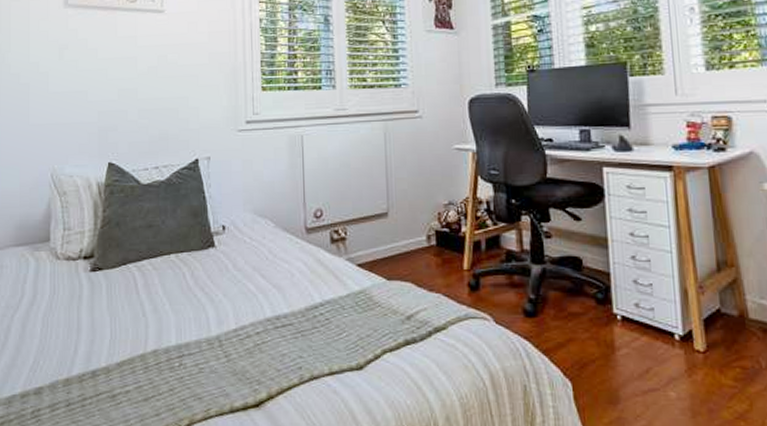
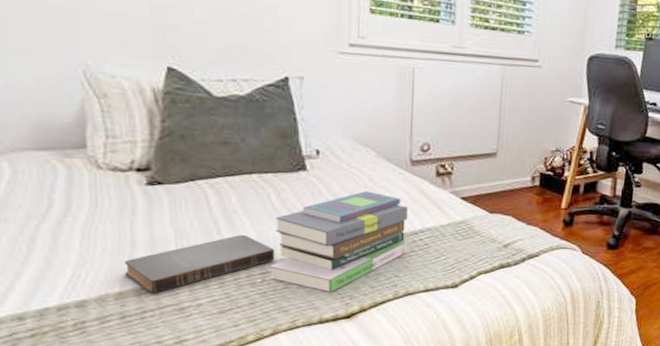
book: none [71,316,190,380] -> present [124,234,275,294]
books: none [185,264,309,376] -> present [269,191,408,292]

